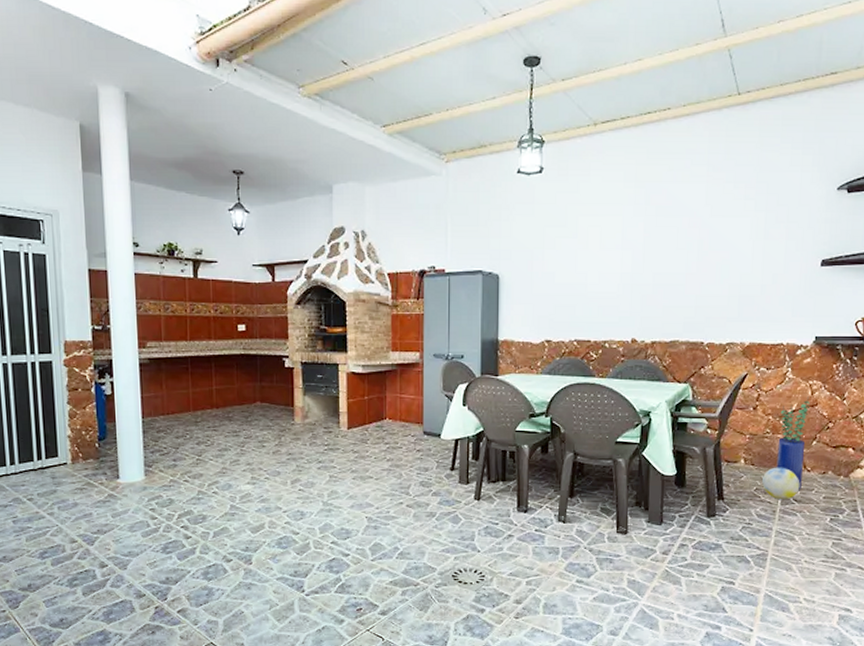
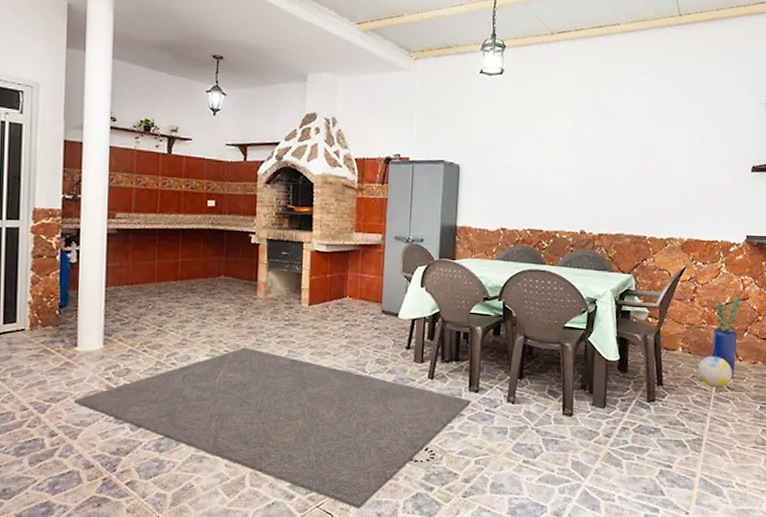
rug: none [120,474,520,632] -> present [73,347,471,509]

